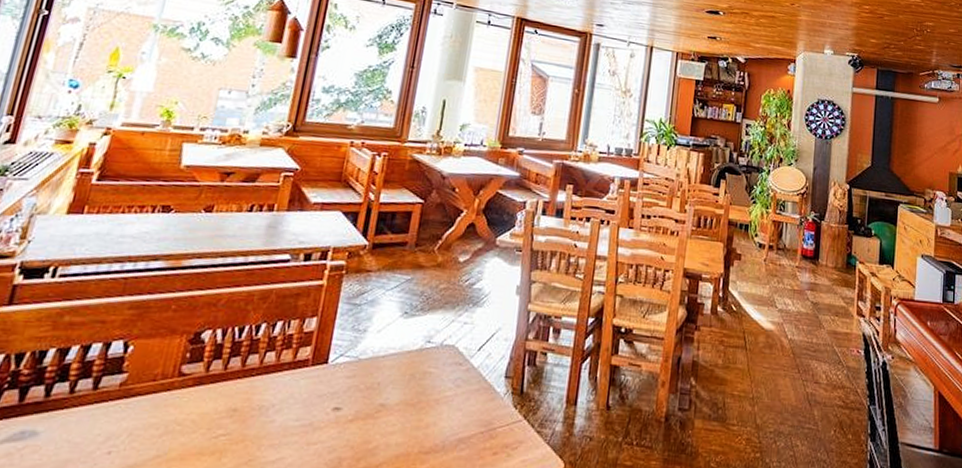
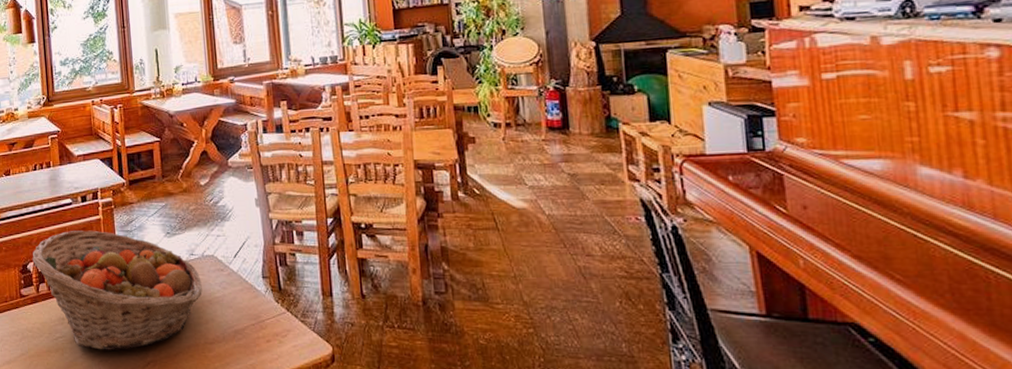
fruit basket: none [211,295,433,457] -> present [32,230,202,350]

